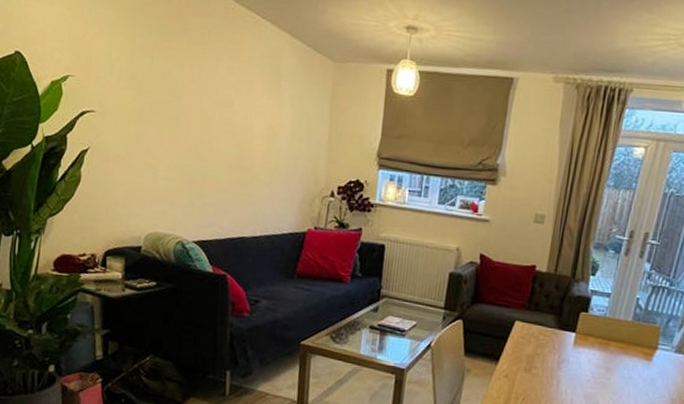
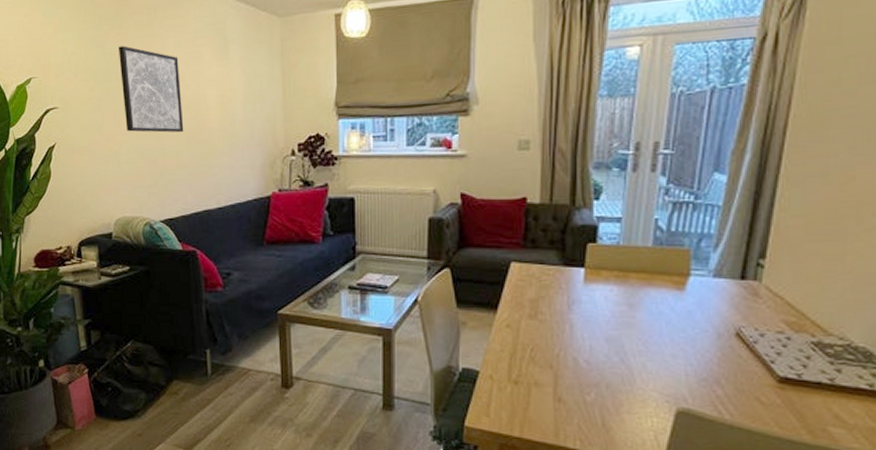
wall art: none [166,60,229,158] -> present [119,45,184,133]

